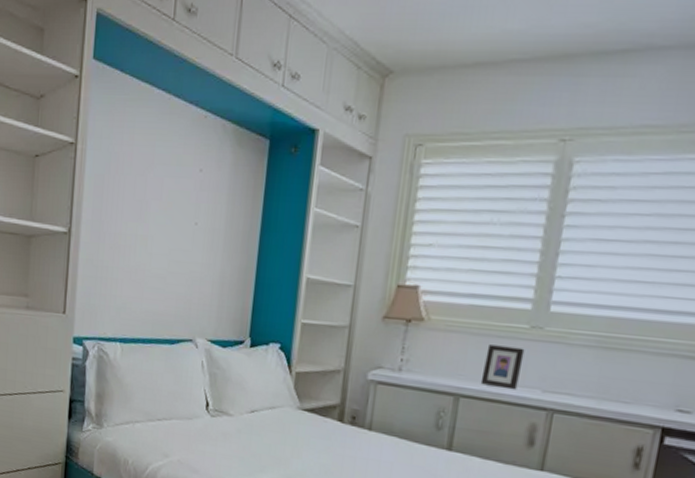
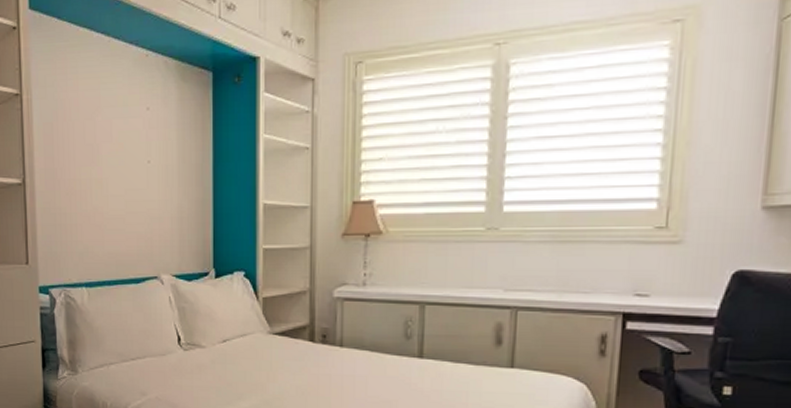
picture frame: present [480,344,525,390] -> none [443,250,483,292]

